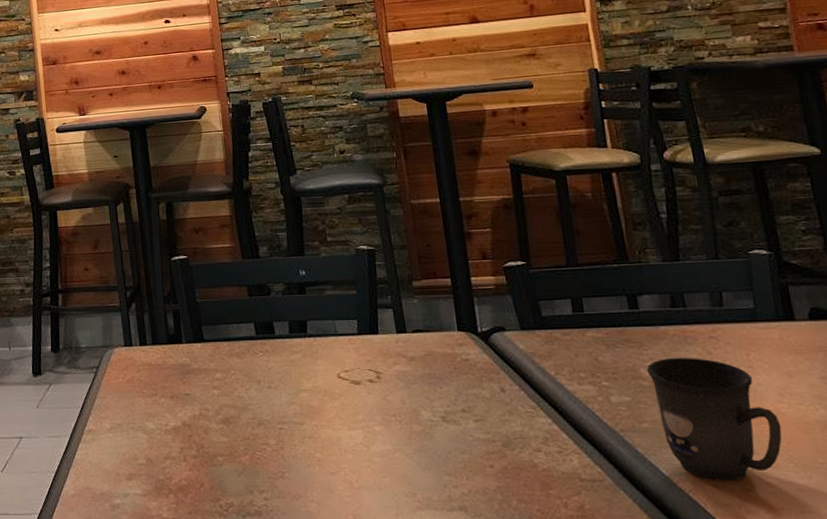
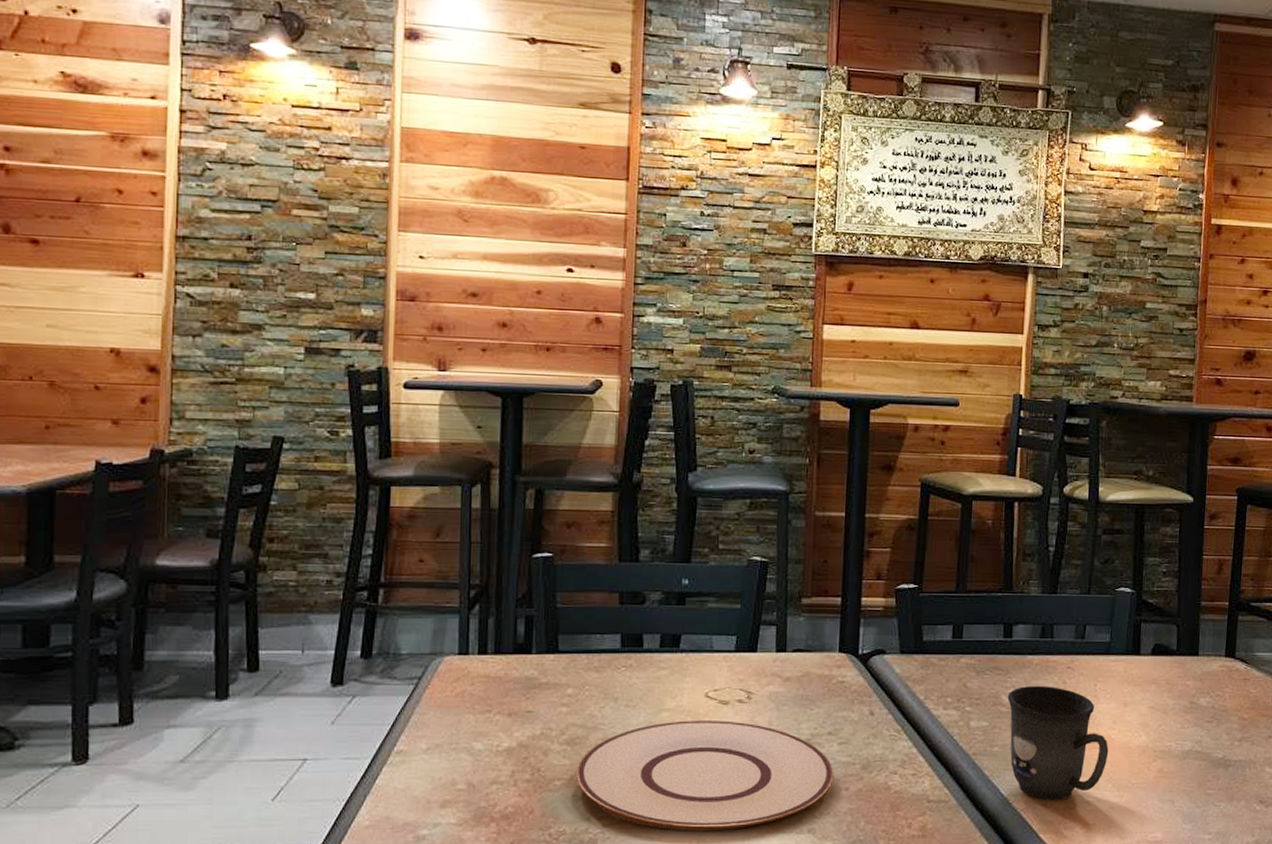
plate: none [234,400,476,507] -> present [576,721,834,832]

